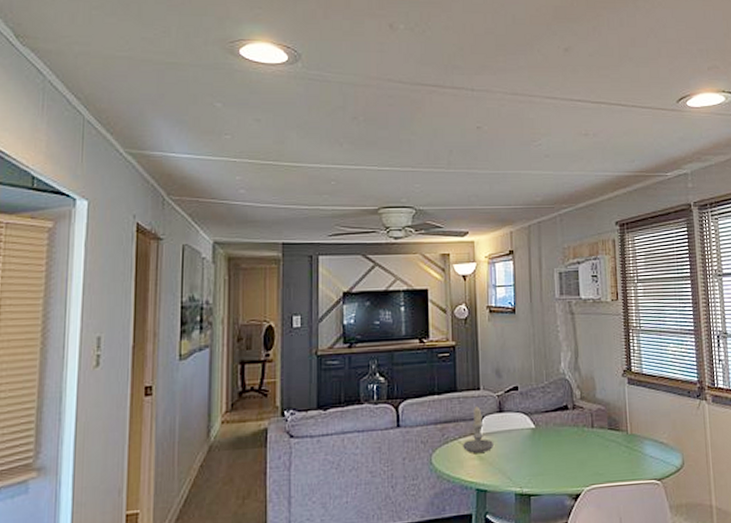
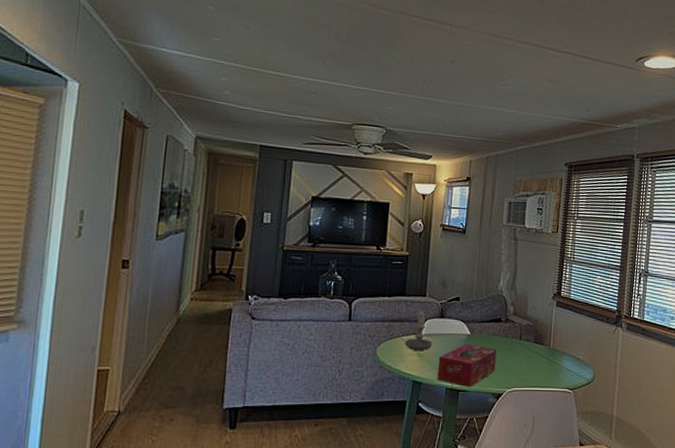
tissue box: none [502,438,569,490] -> present [436,343,497,387]

